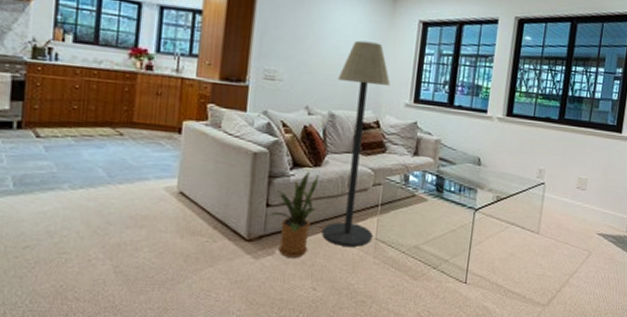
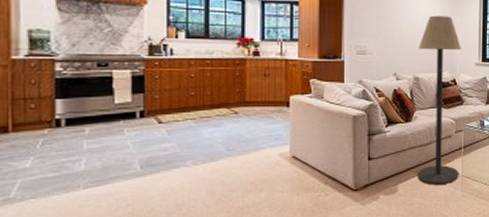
house plant: present [268,172,320,258] -> none [371,127,411,200]

